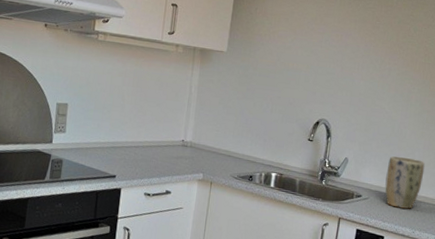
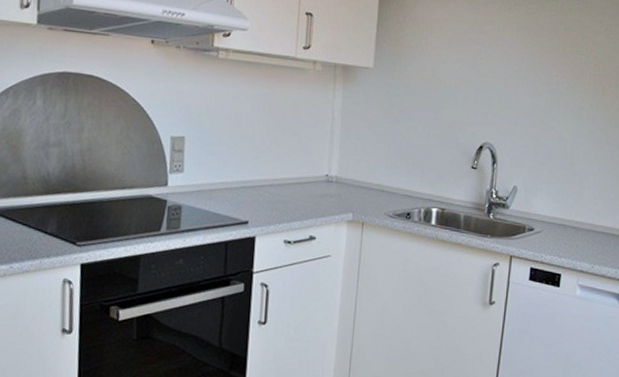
plant pot: present [385,156,425,210] -> none [559,181,601,242]

